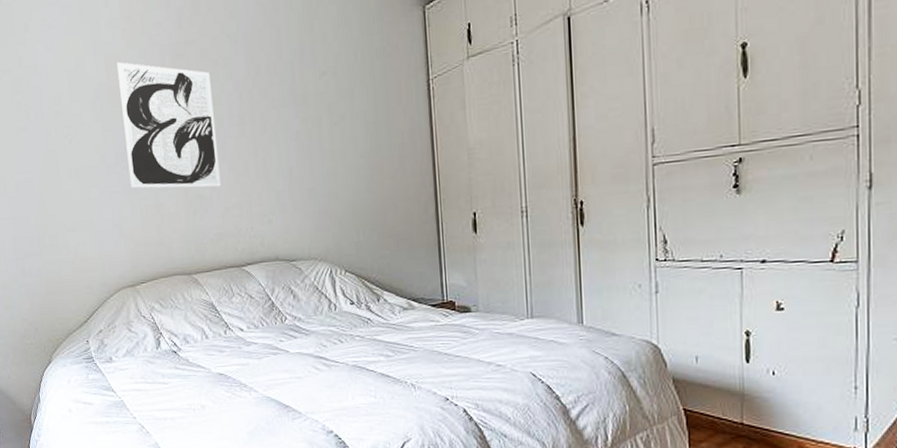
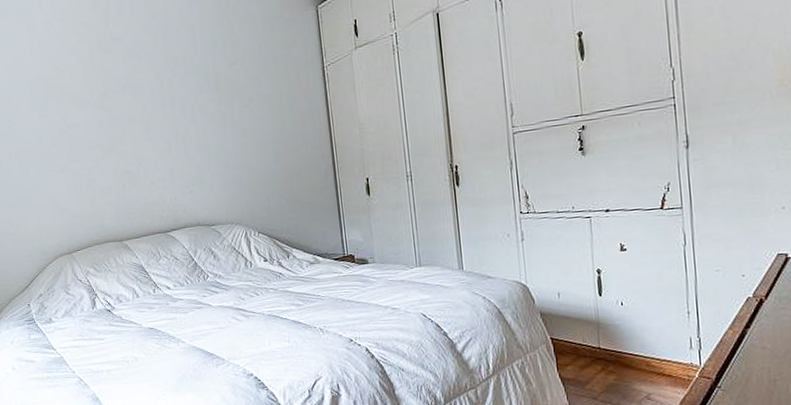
wall art: present [116,62,222,188] -> none [50,57,147,167]

